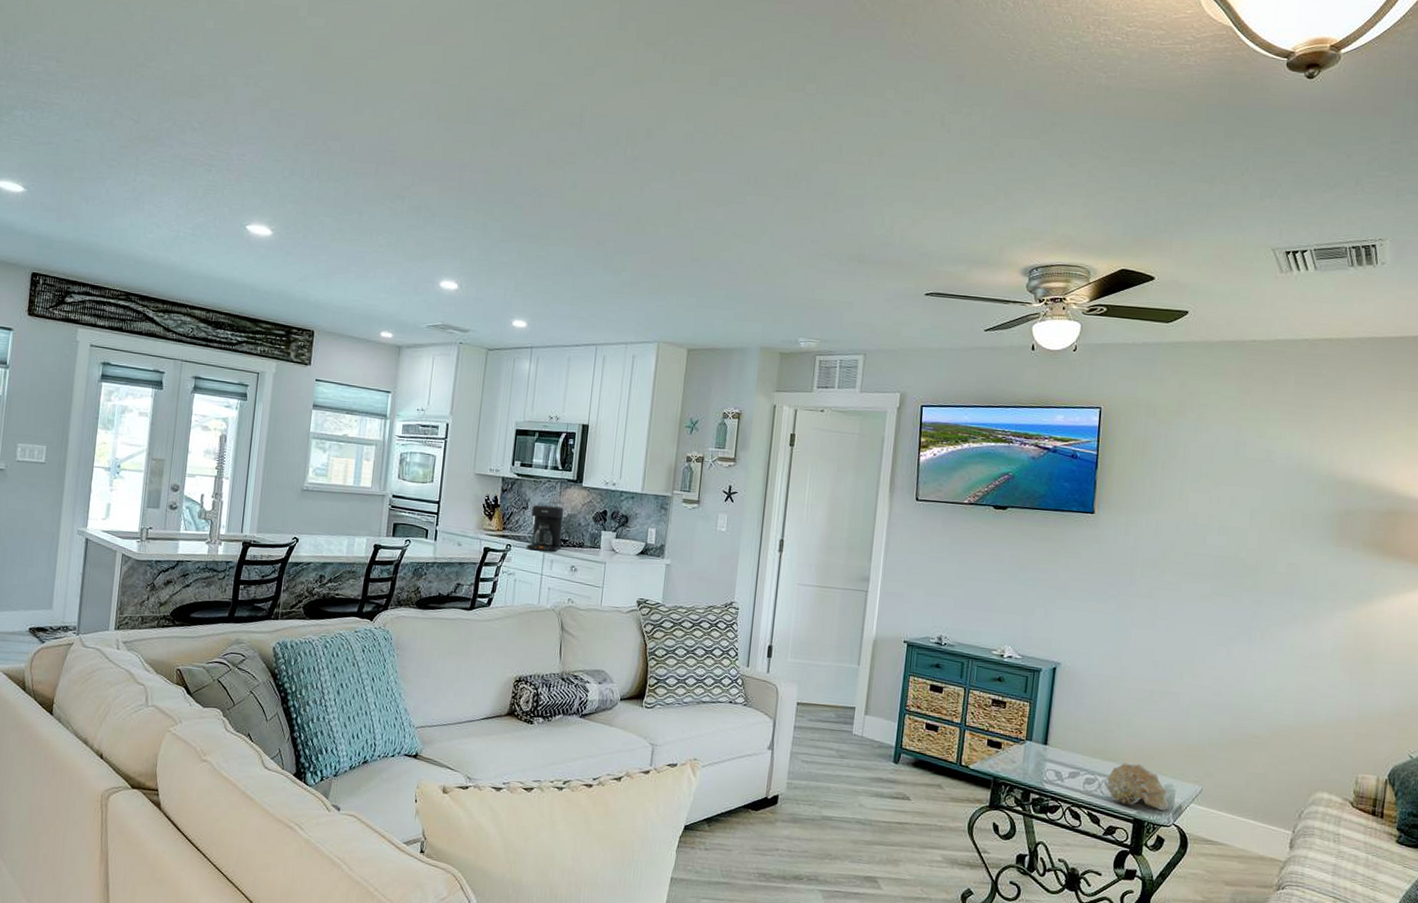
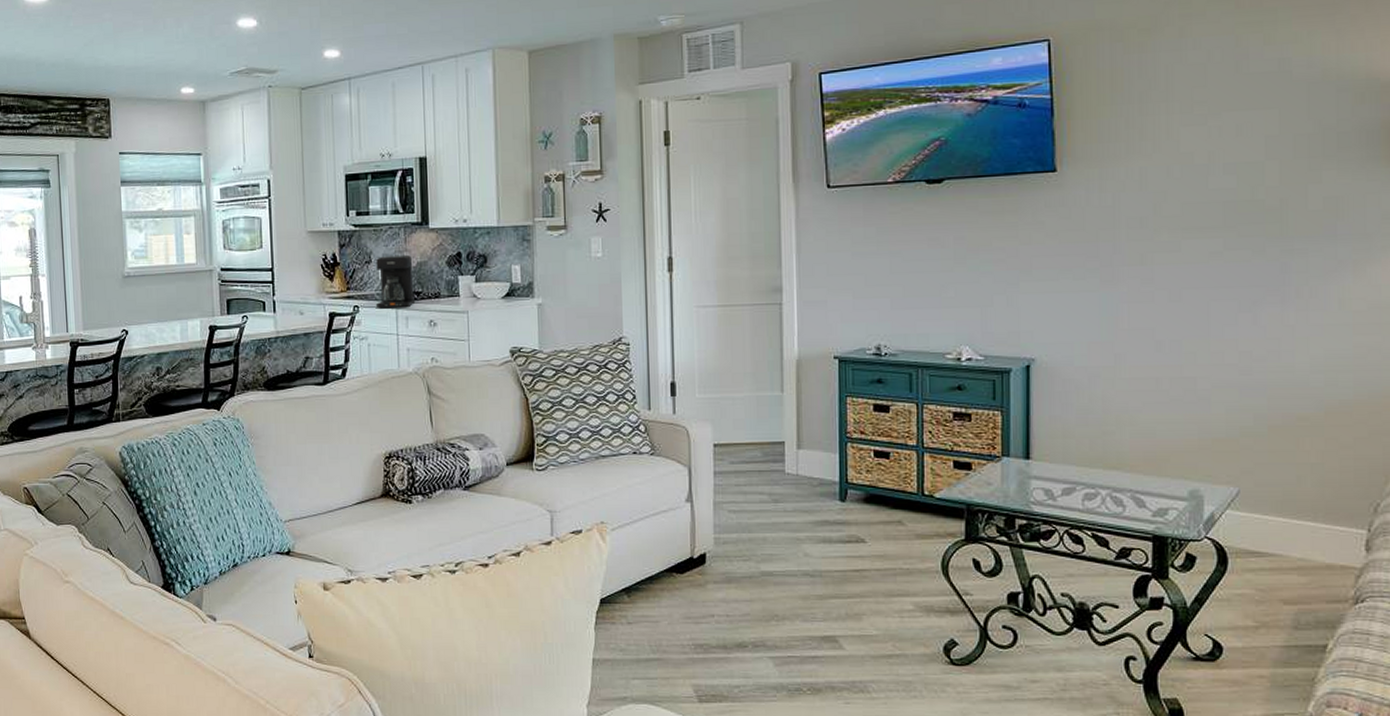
seashell: present [1107,762,1169,810] -> none [1111,469,1197,521]

